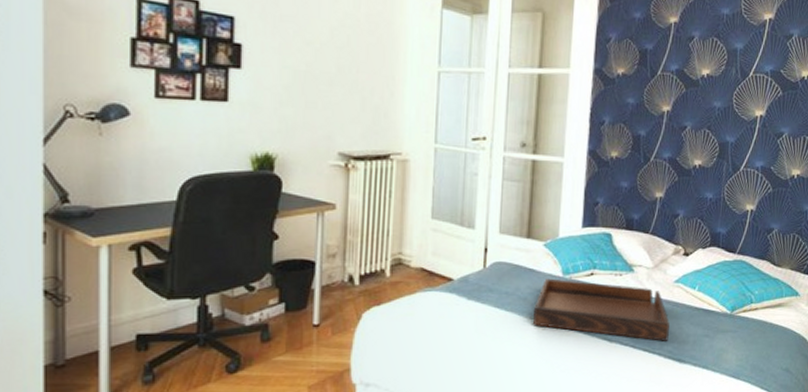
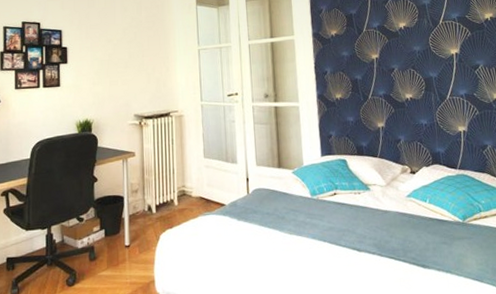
serving tray: present [532,278,670,341] -> none [291,199,410,249]

